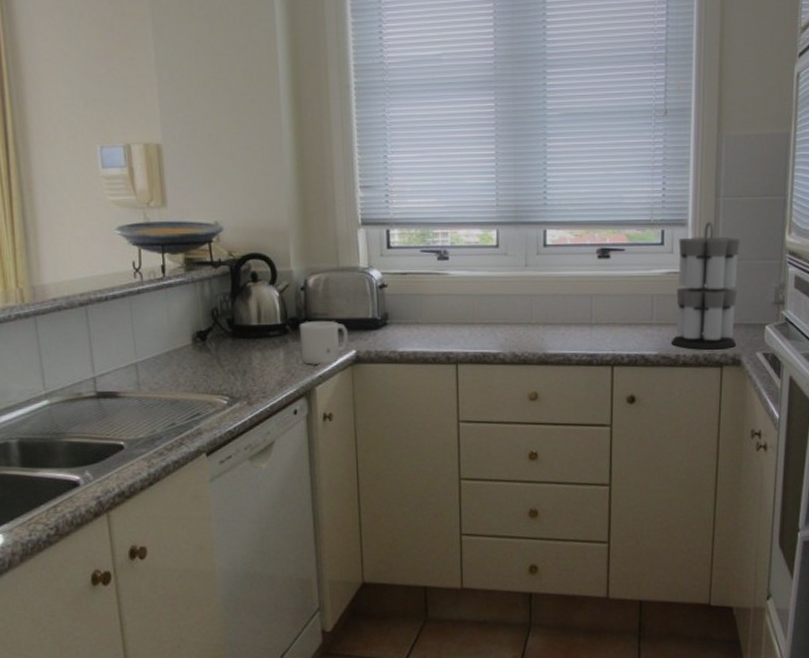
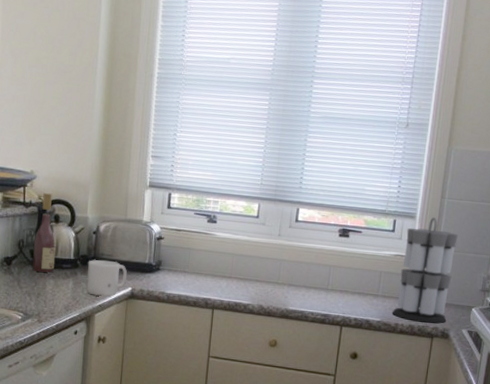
wine bottle: none [230,247,260,344] -> present [32,193,56,273]

